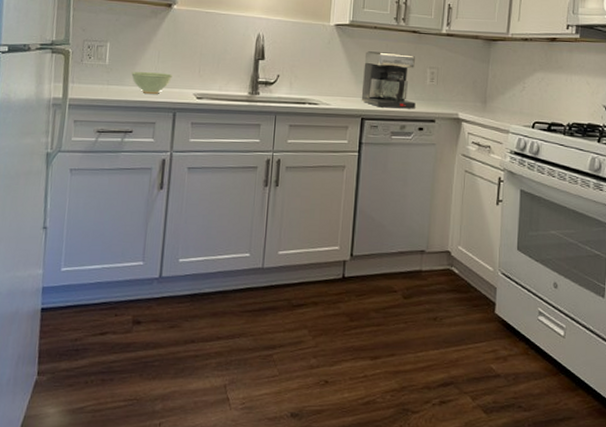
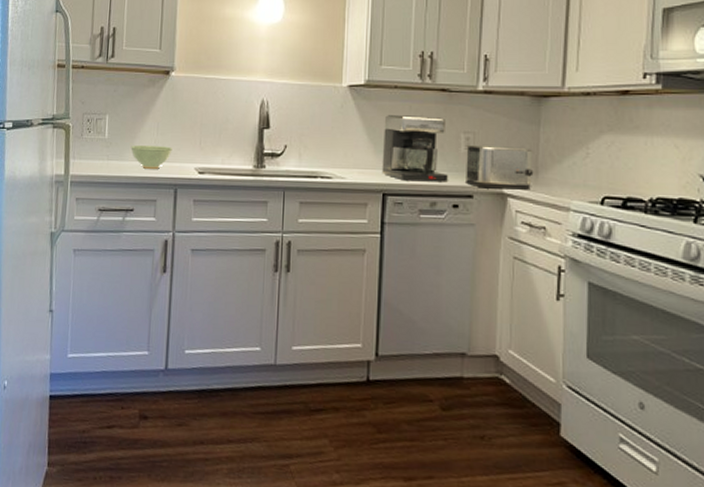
toaster: none [429,77,483,116] -> present [464,144,534,190]

